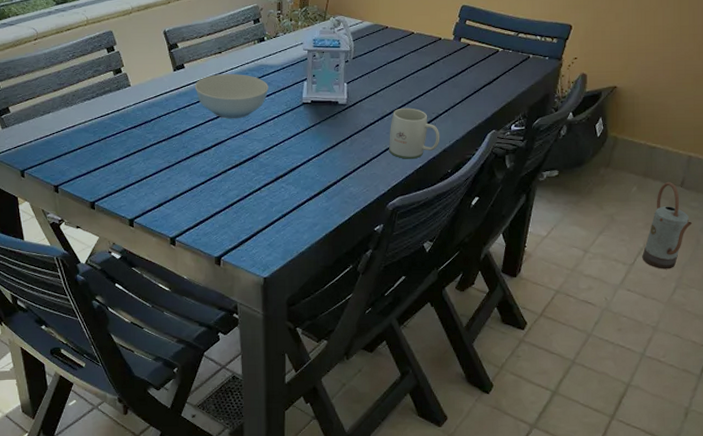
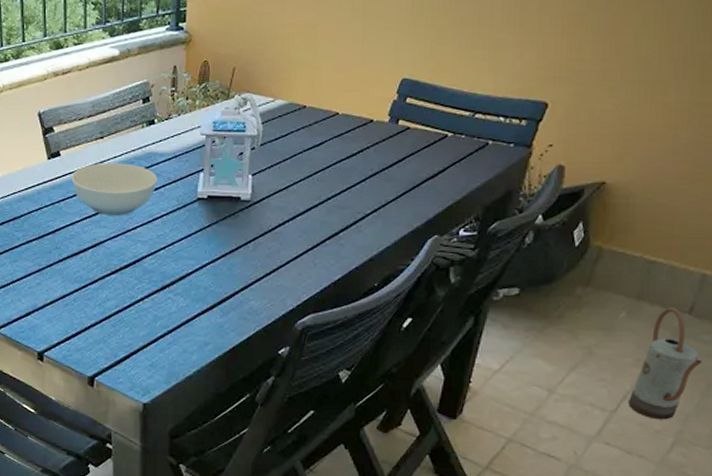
mug: present [389,108,440,159] -> none [301,206,366,269]

